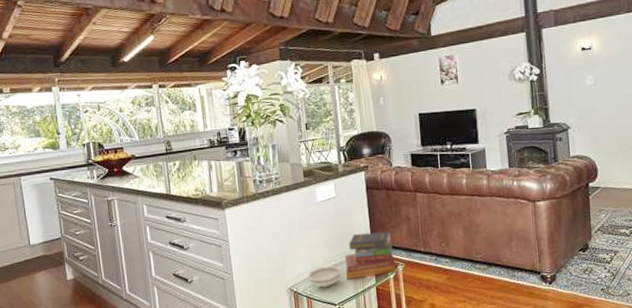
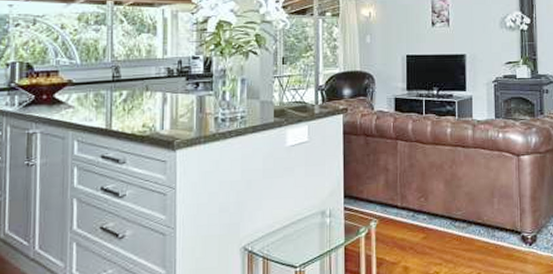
bowl: present [308,265,341,289] -> none [267,220,306,248]
books: present [345,231,396,279] -> none [312,182,369,237]

